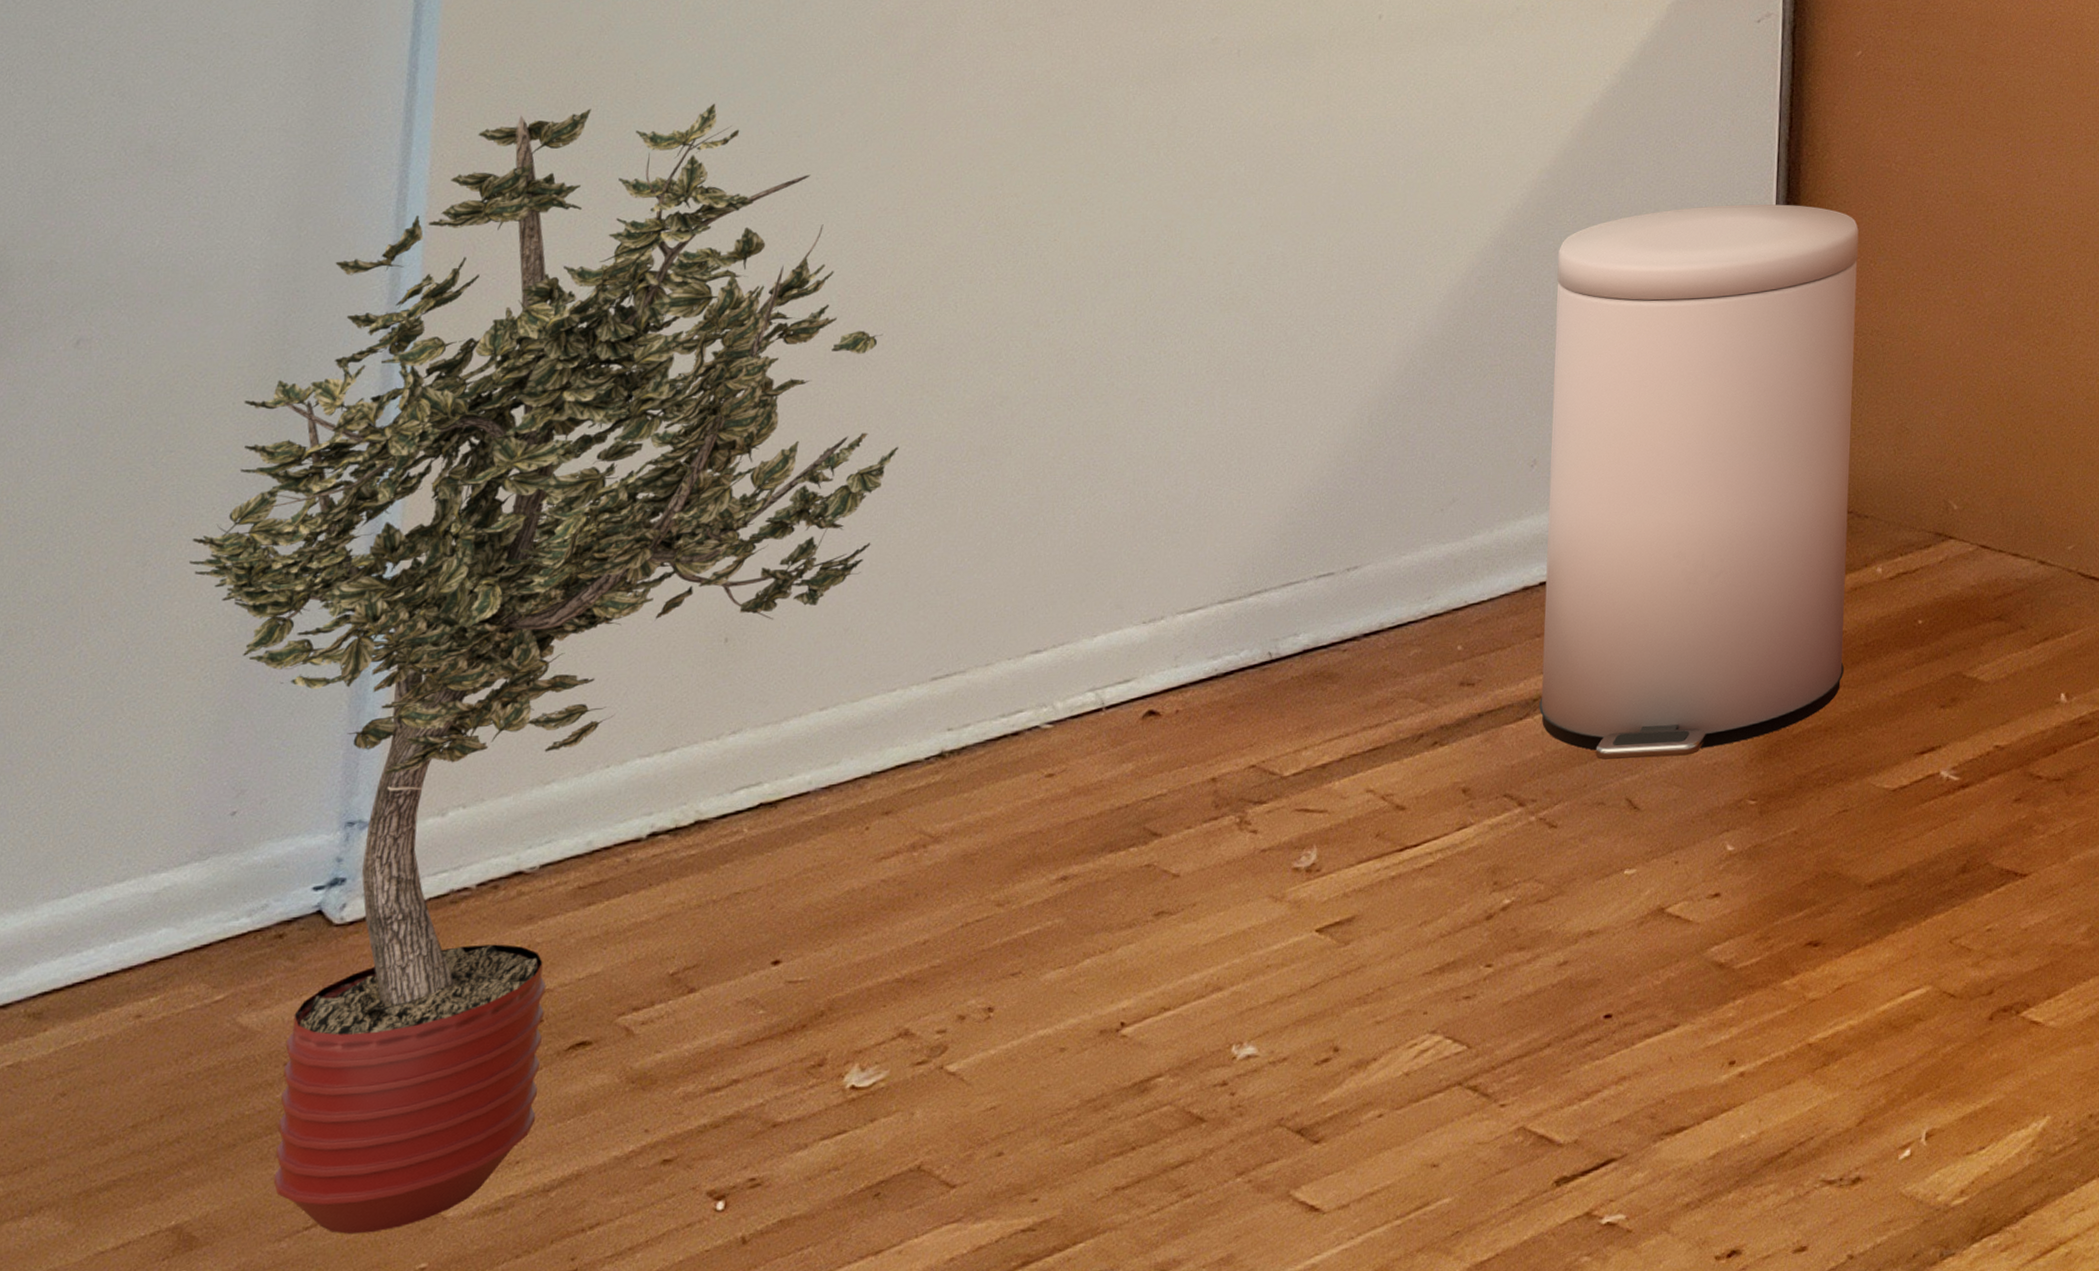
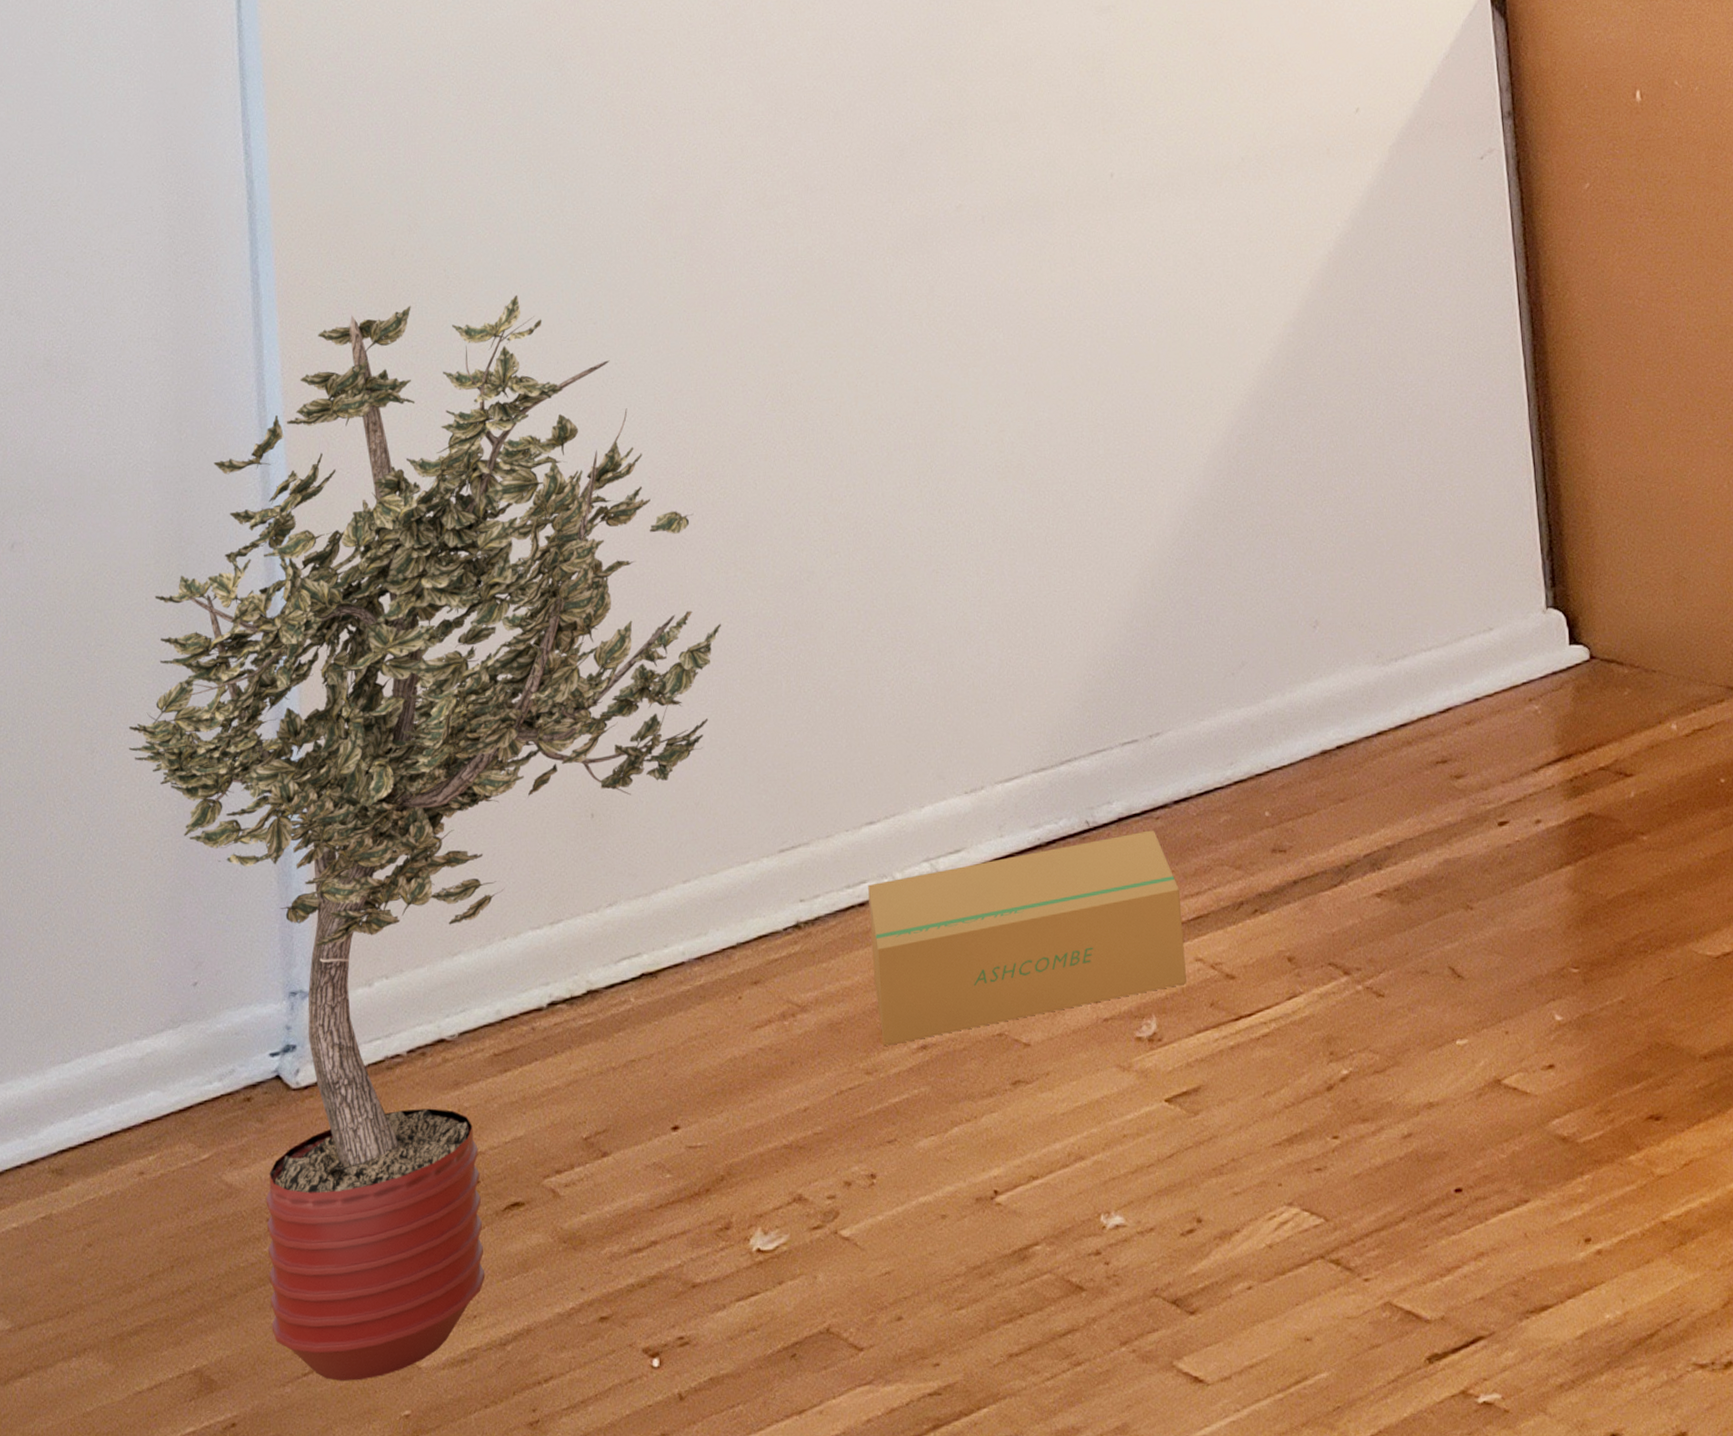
box: none [1018,662,1359,877] -> present [868,830,1187,1046]
pedal bin: present [1539,204,1859,760] -> none [1313,347,1651,928]

